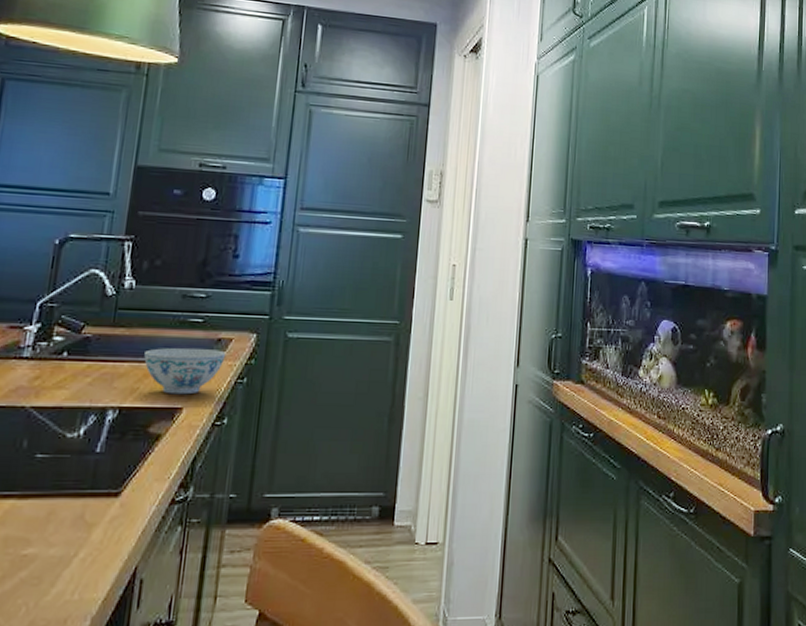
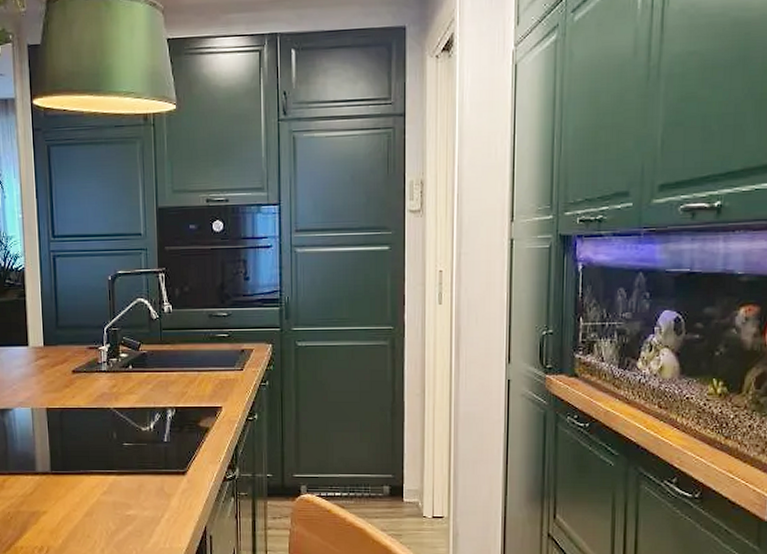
bowl: present [144,347,226,395] -> none [187,358,250,396]

